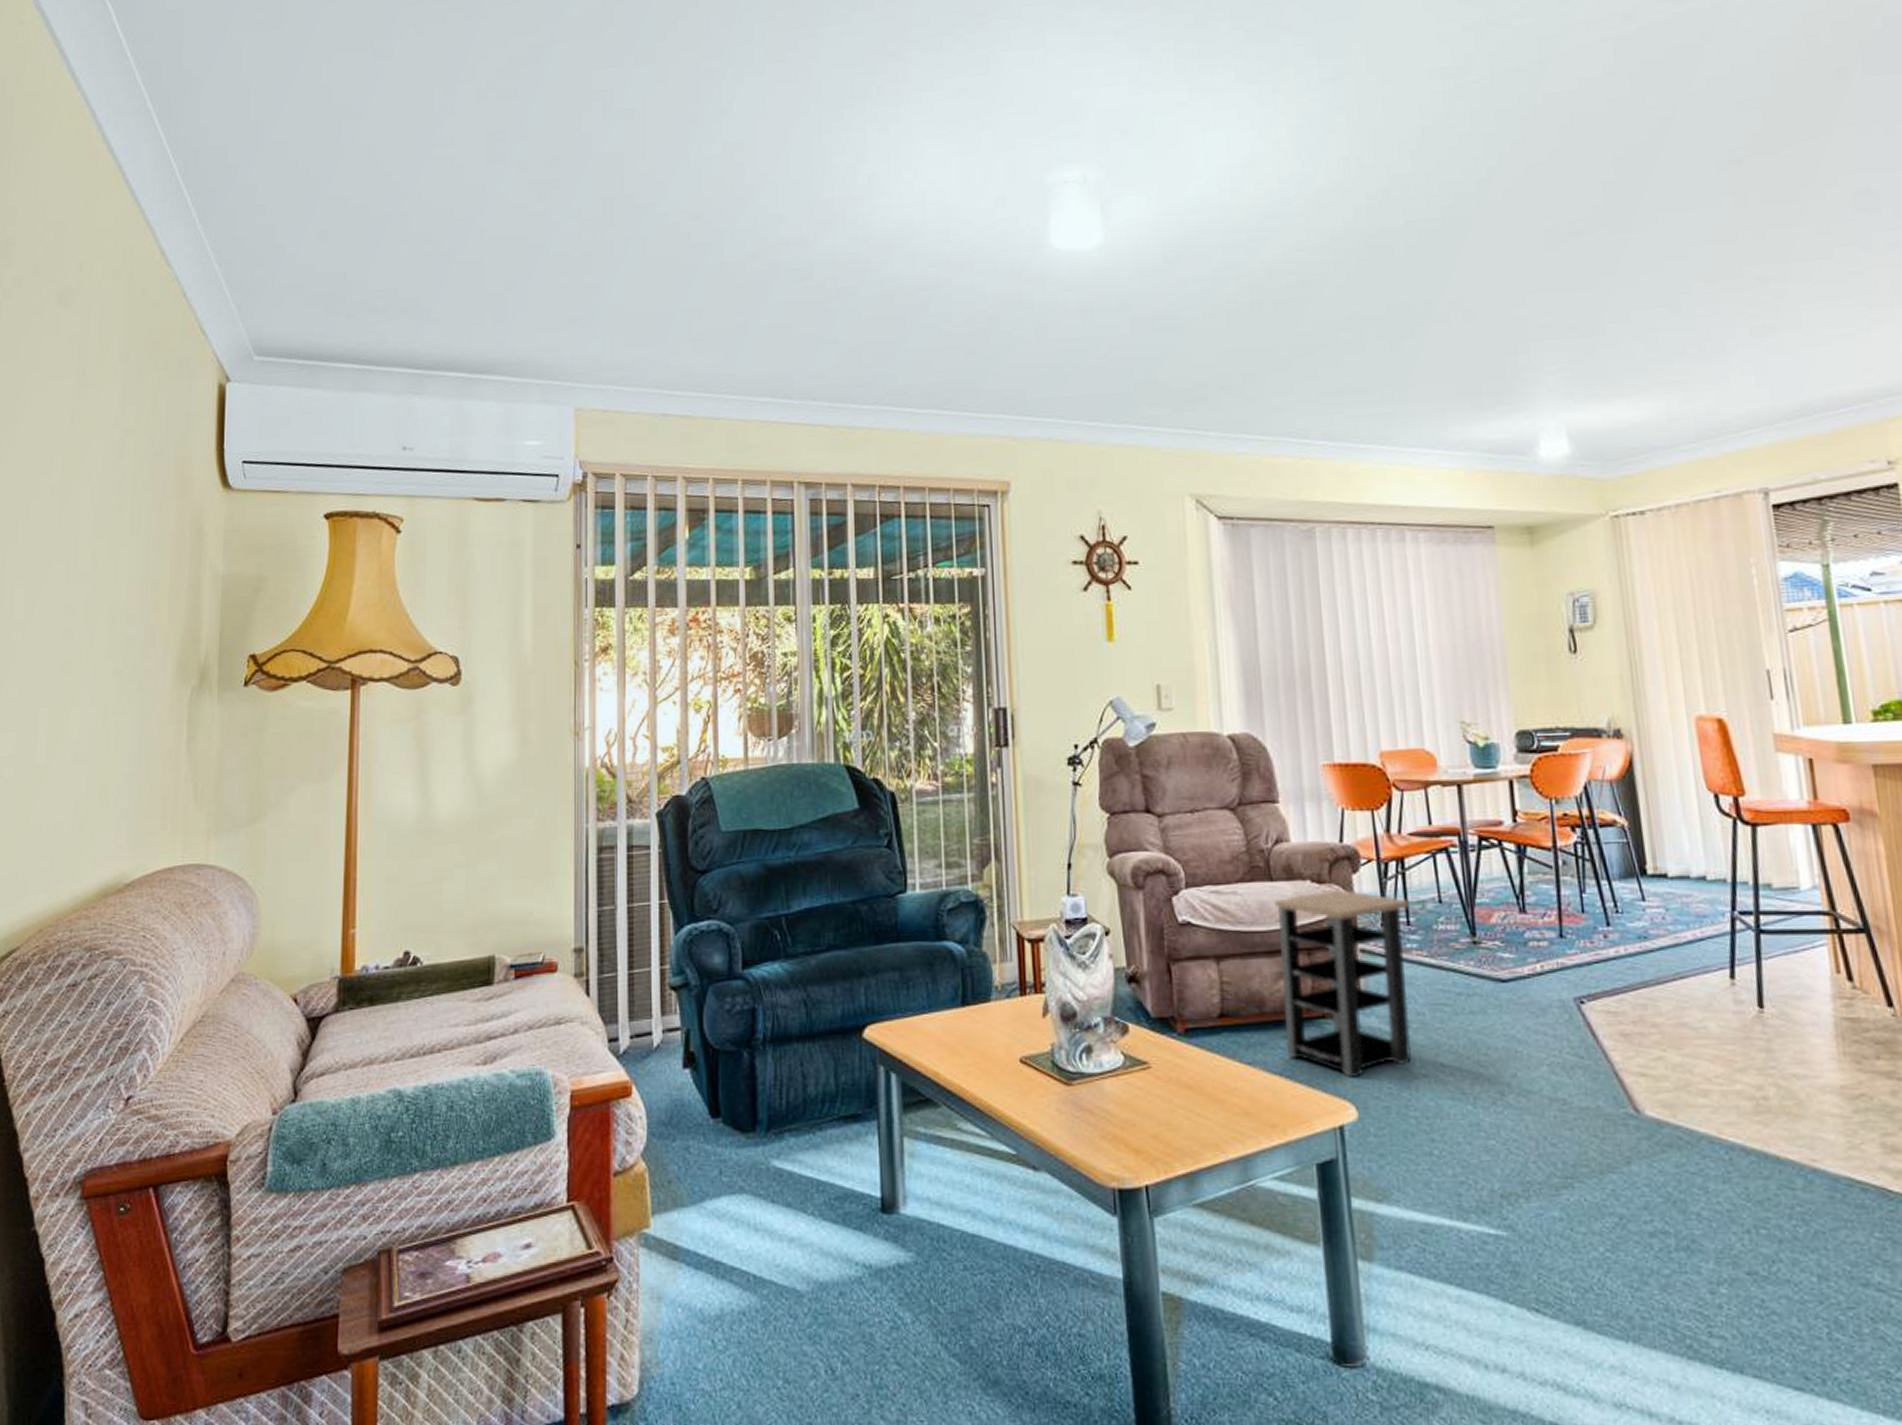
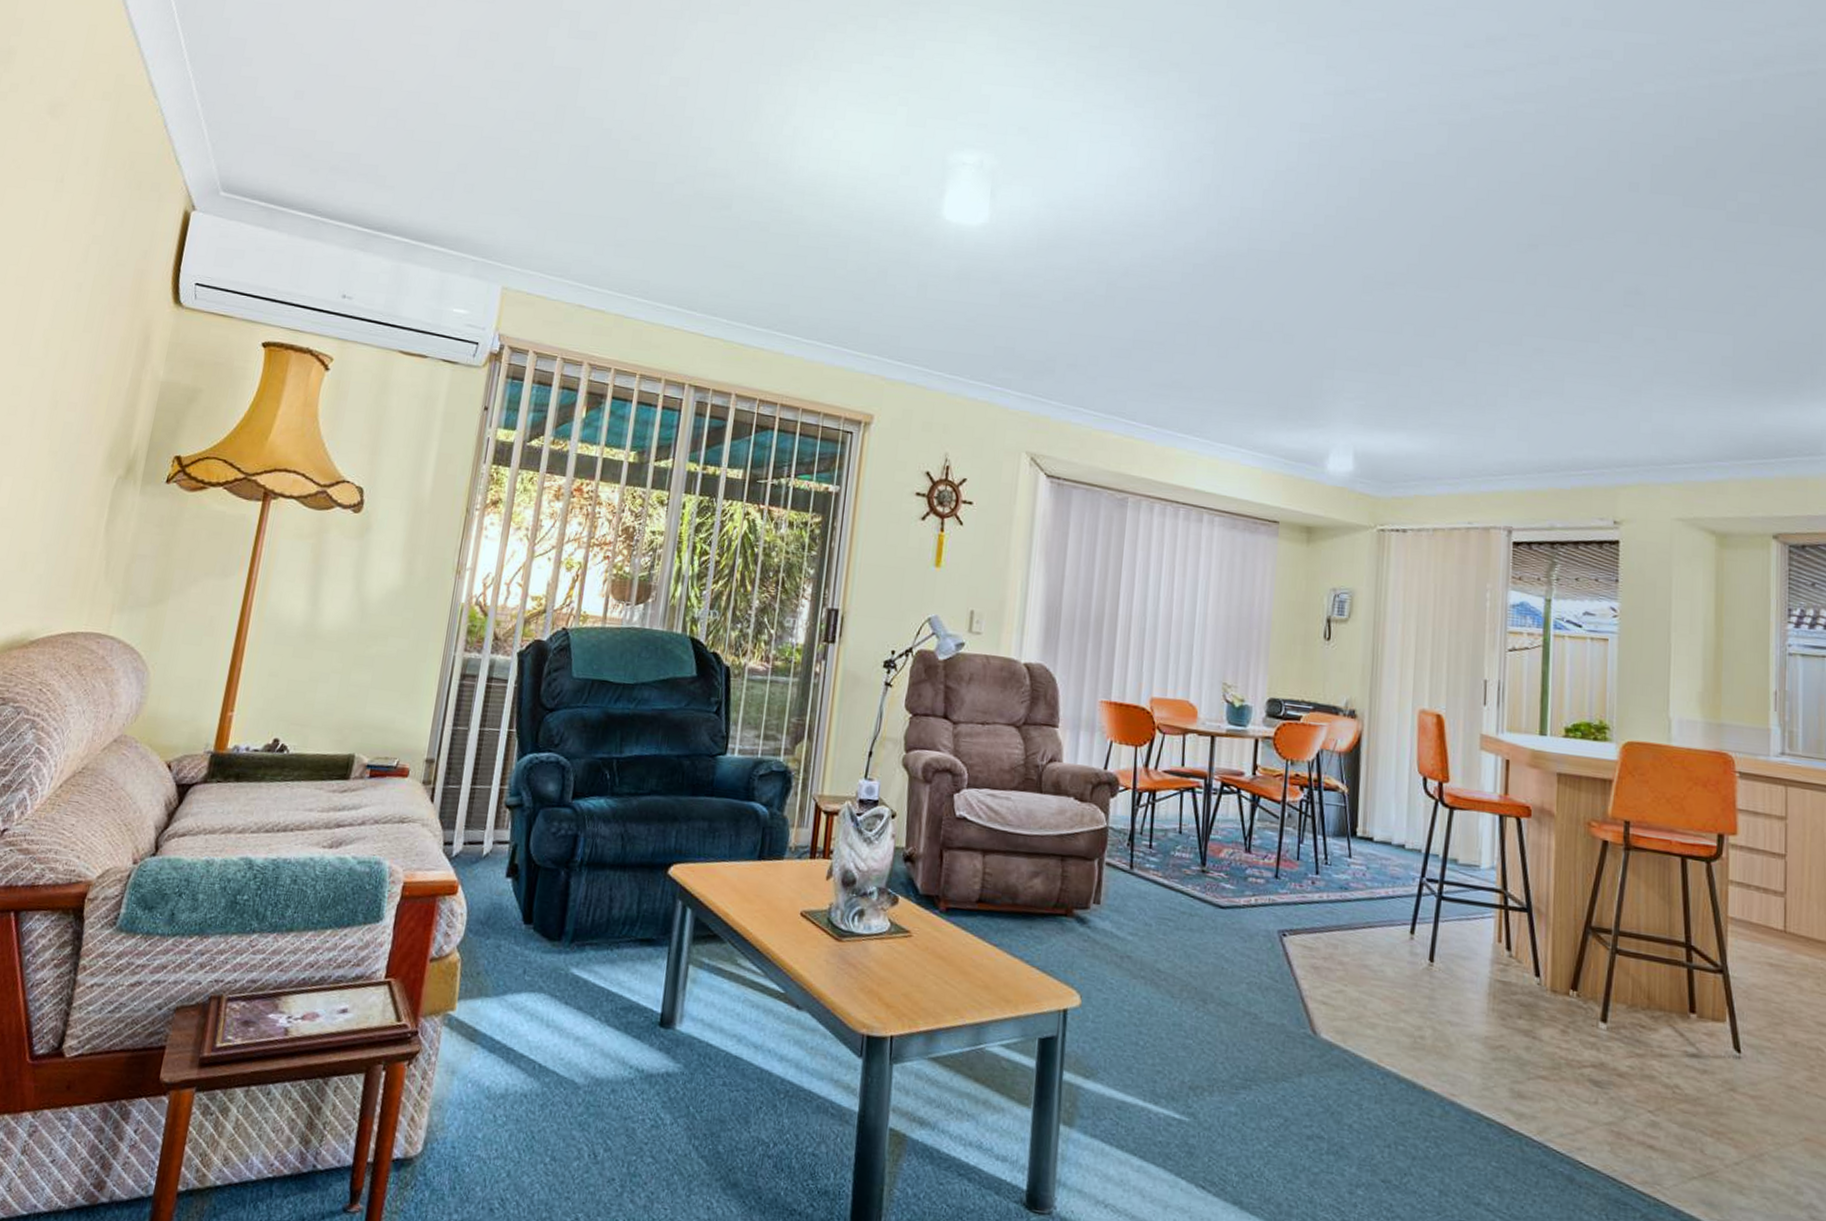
side table: present [1274,889,1412,1077] -> none [1030,808,1154,970]

